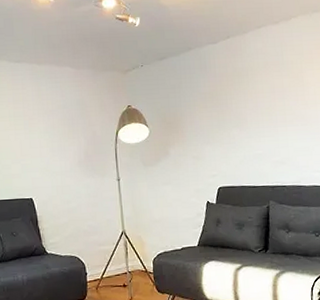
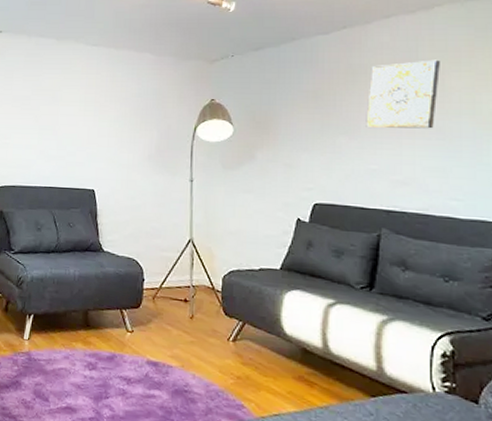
wall art: none [250,61,300,120] -> present [366,60,440,129]

